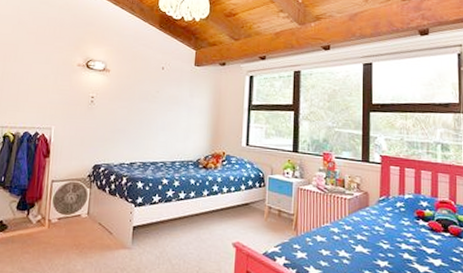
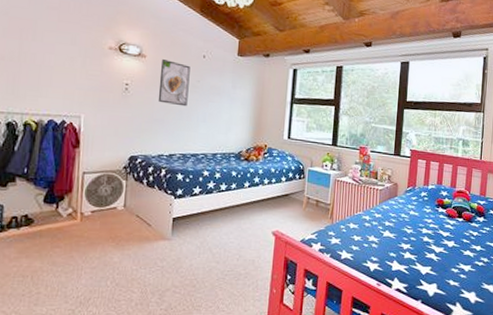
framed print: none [120,72,150,116] -> present [158,58,190,107]

